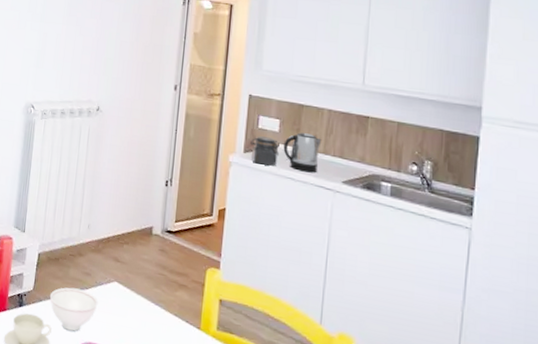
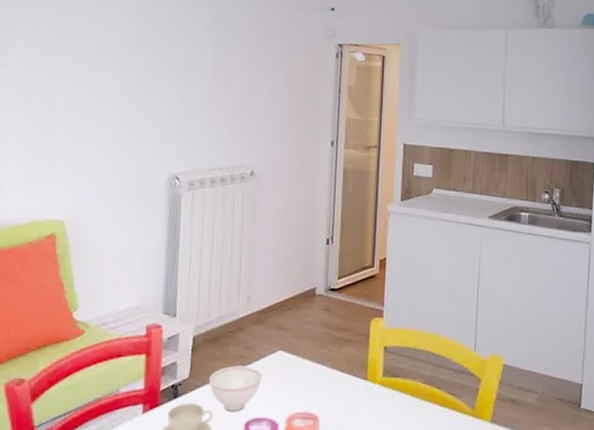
jar: present [250,136,280,166] -> none [407,183,433,211]
kettle: present [283,132,322,173] -> none [437,176,470,212]

